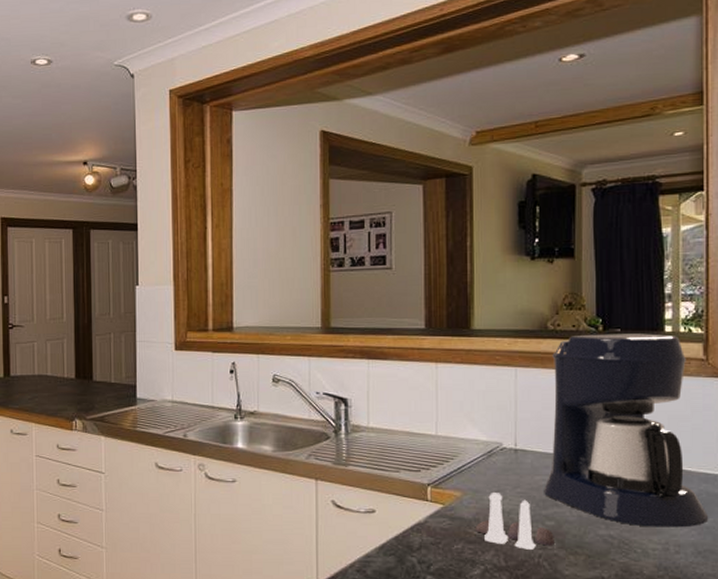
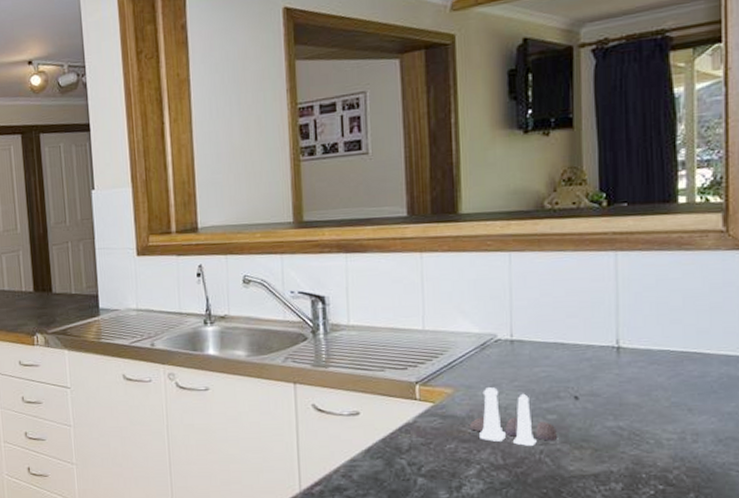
coffee maker: present [544,333,708,528] -> none [544,206,729,416]

